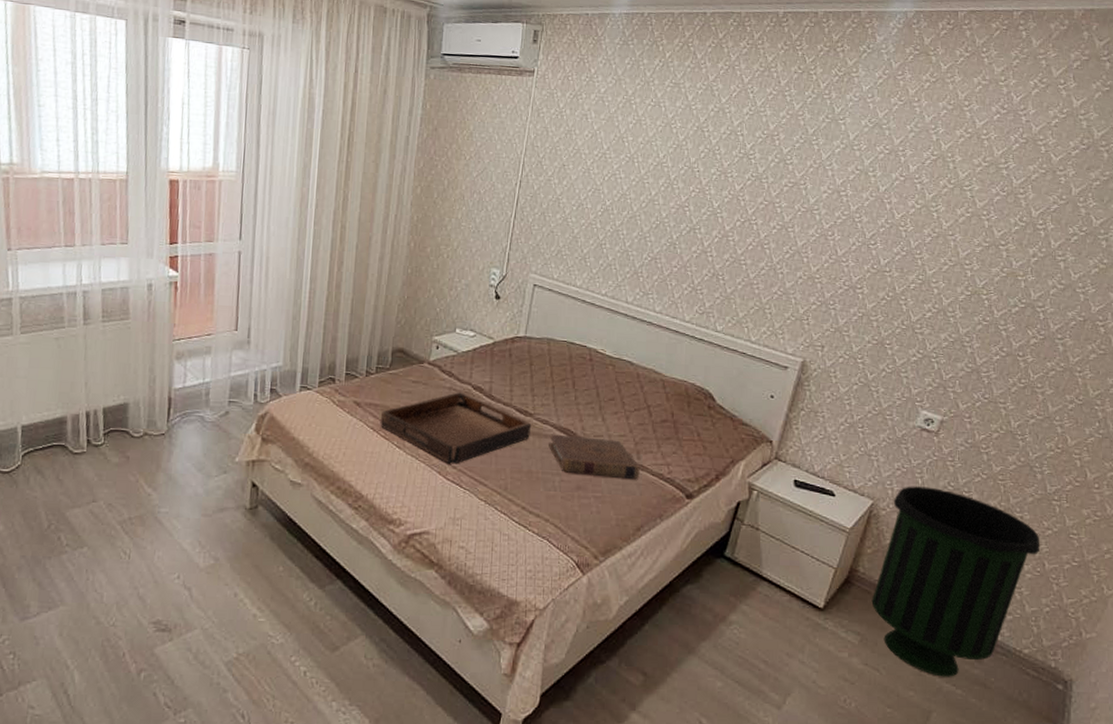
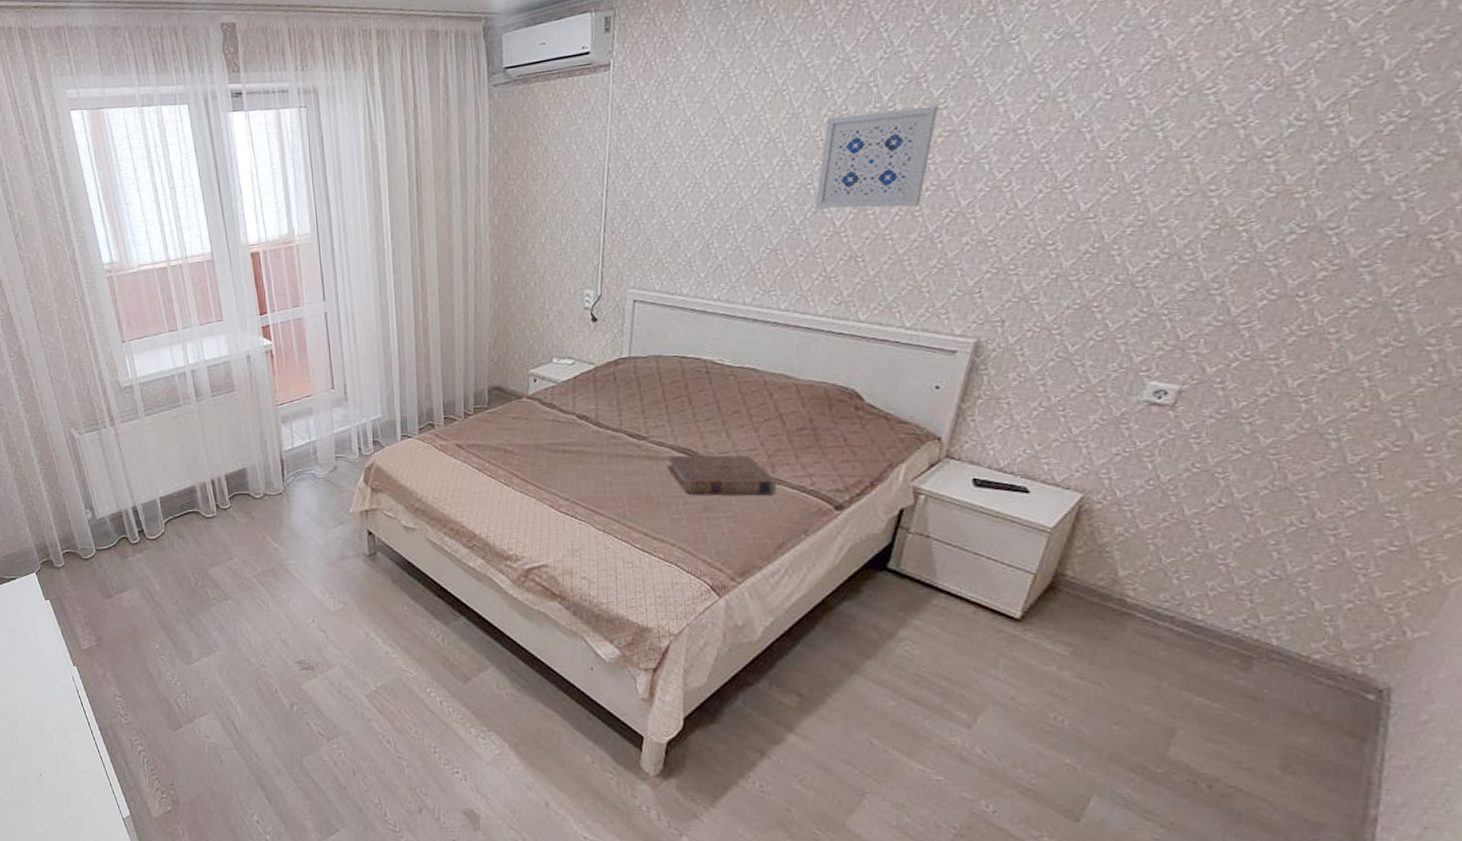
serving tray: present [380,392,532,464] -> none [484,423,647,497]
wall art: none [689,154,786,241] -> present [815,105,938,209]
trash can: present [871,486,1040,677] -> none [1086,471,1337,689]

